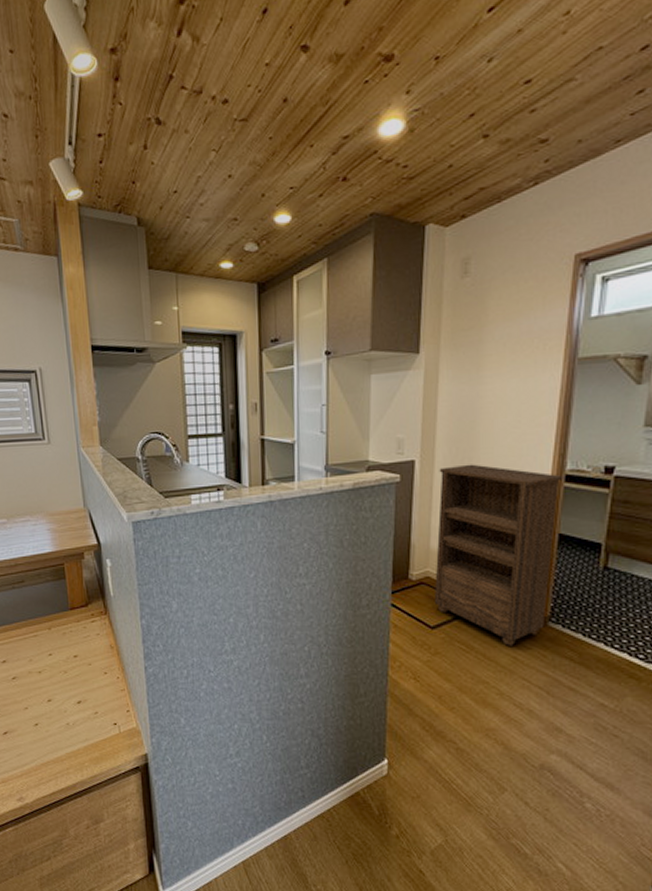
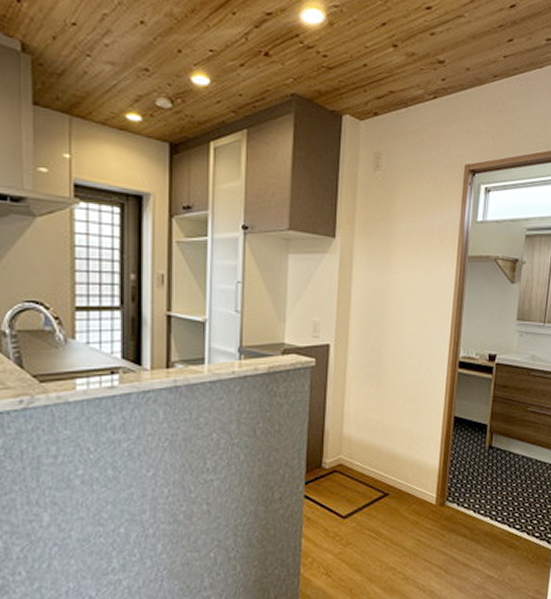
bookshelf: present [434,464,564,646] -> none [346,349,458,529]

